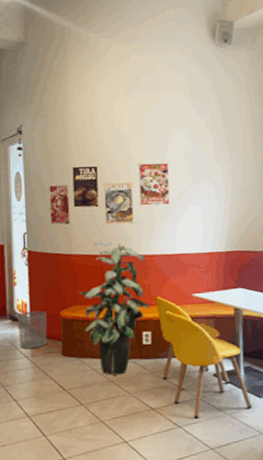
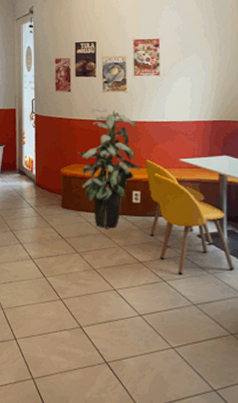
waste bin: present [18,311,47,348] -> none [26,167,50,199]

